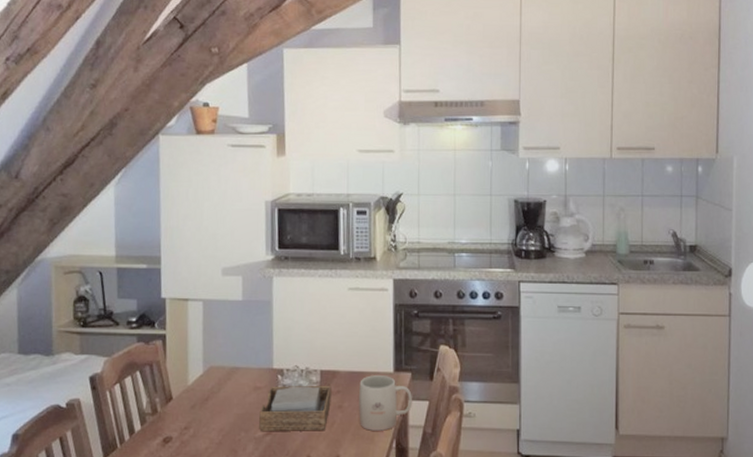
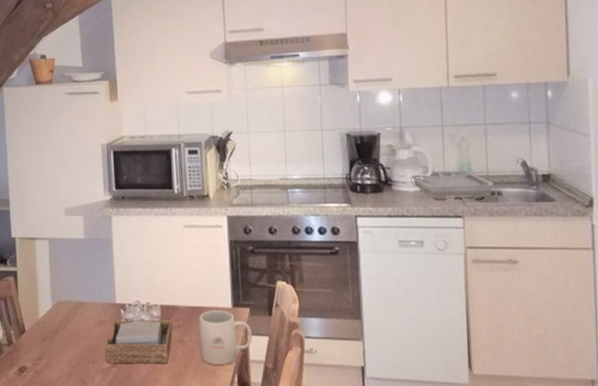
dish rack: none [572,238,648,267] -> present [411,170,495,200]

